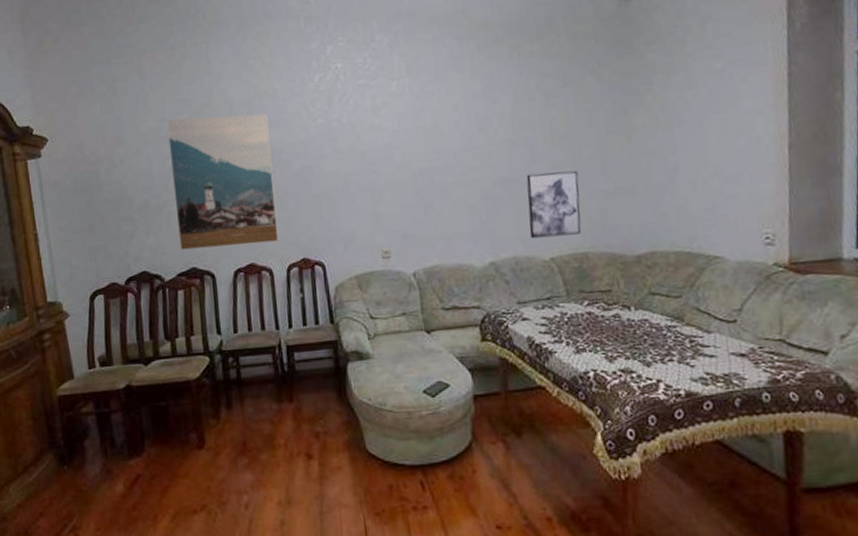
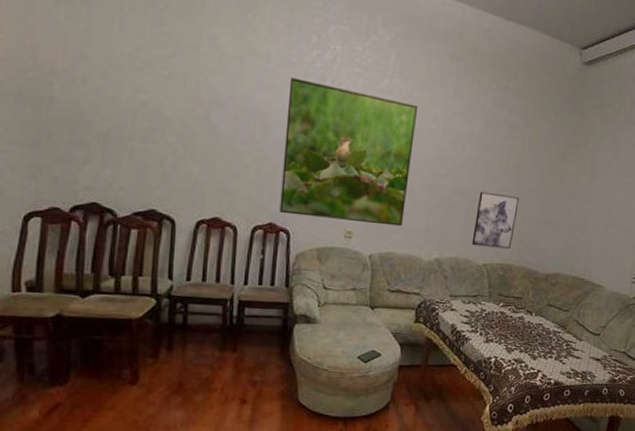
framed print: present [166,114,279,250] -> none [140,50,258,202]
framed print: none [298,99,444,246] -> present [279,78,419,227]

